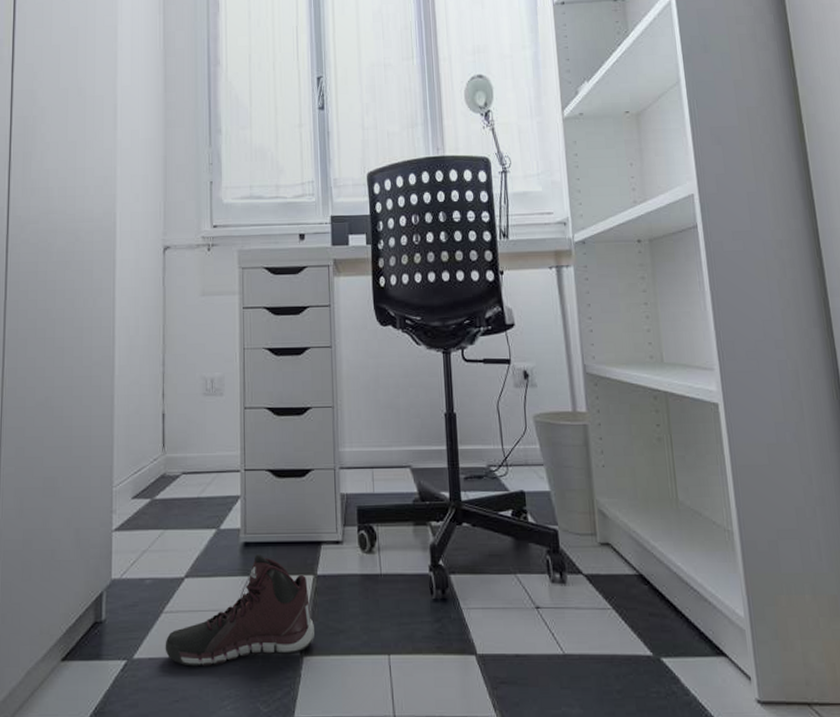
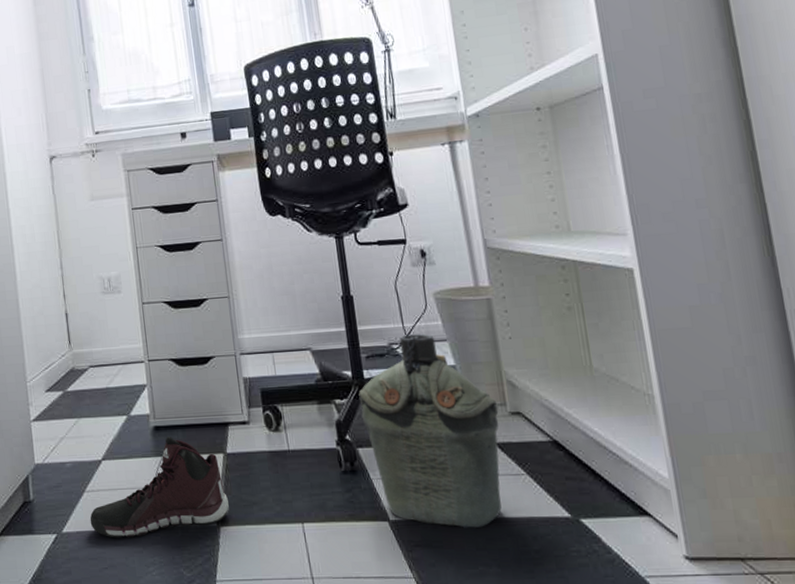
military canteen: none [454,457,589,664] -> present [358,334,502,528]

